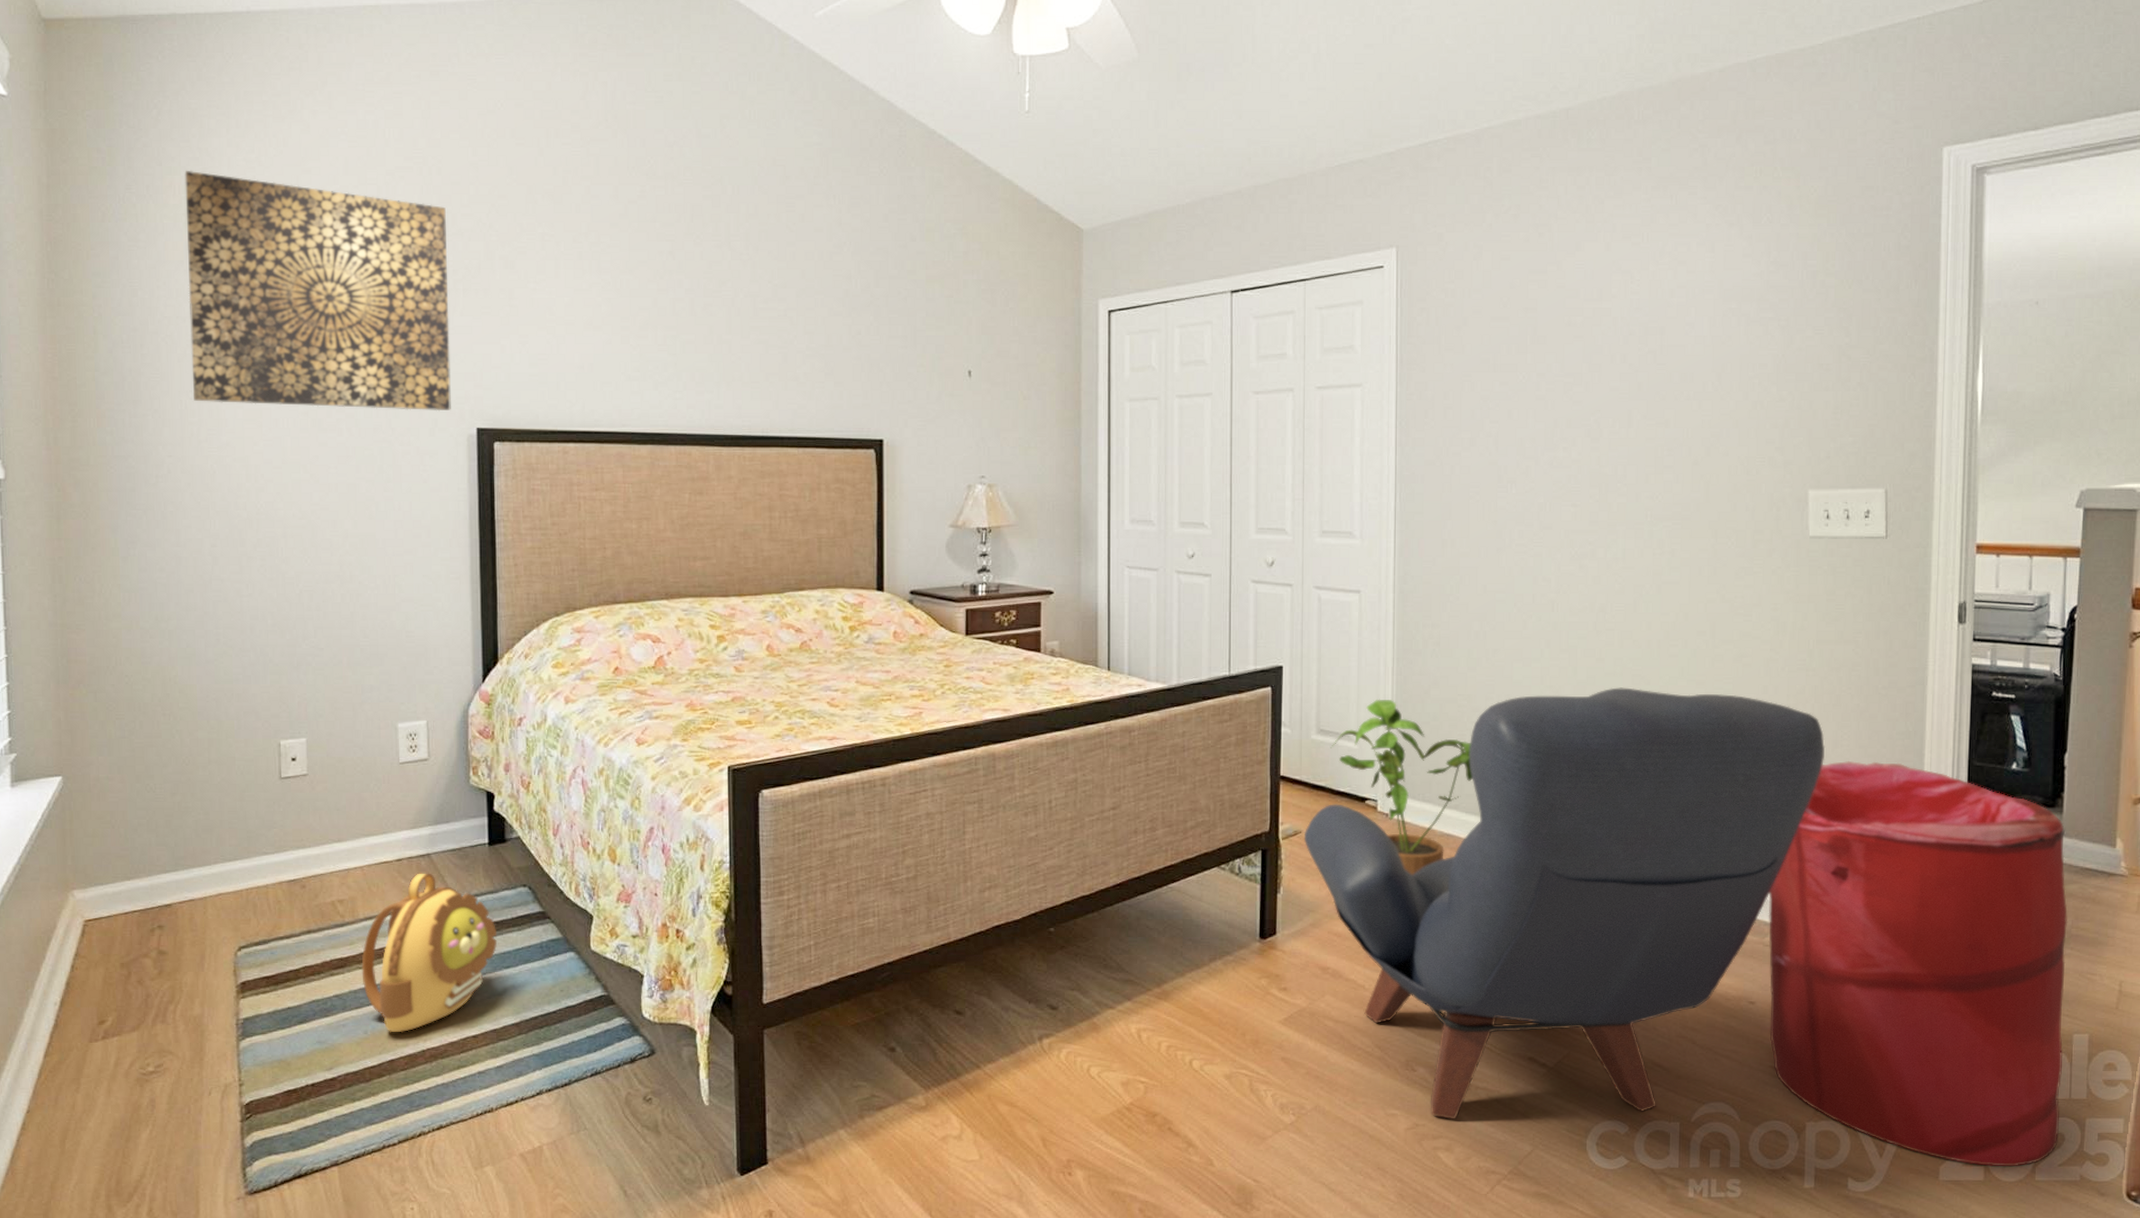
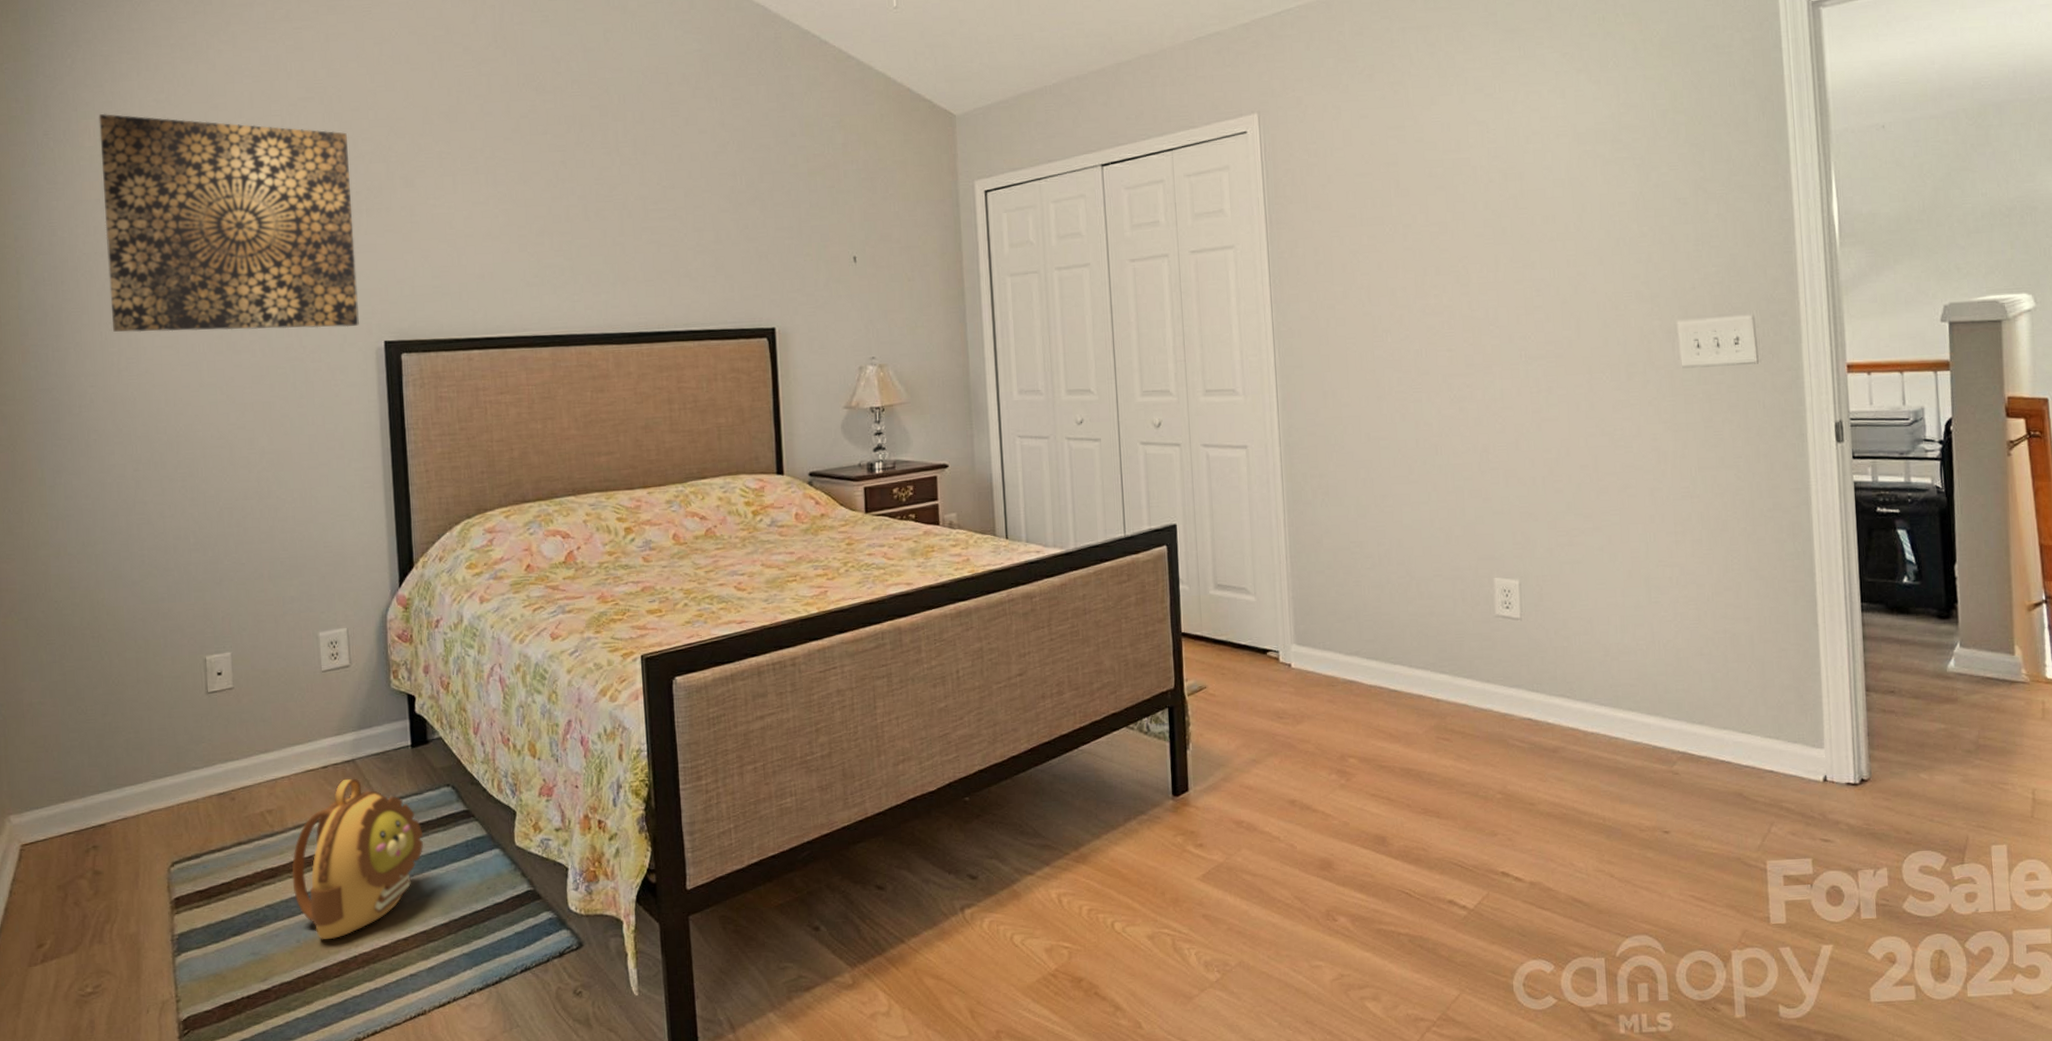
armchair: present [1303,687,1826,1120] -> none [1208,525,1717,969]
house plant: present [1330,699,1473,876] -> none [1229,551,1371,724]
laundry hamper: present [1768,761,2068,1167] -> none [1673,583,1987,985]

